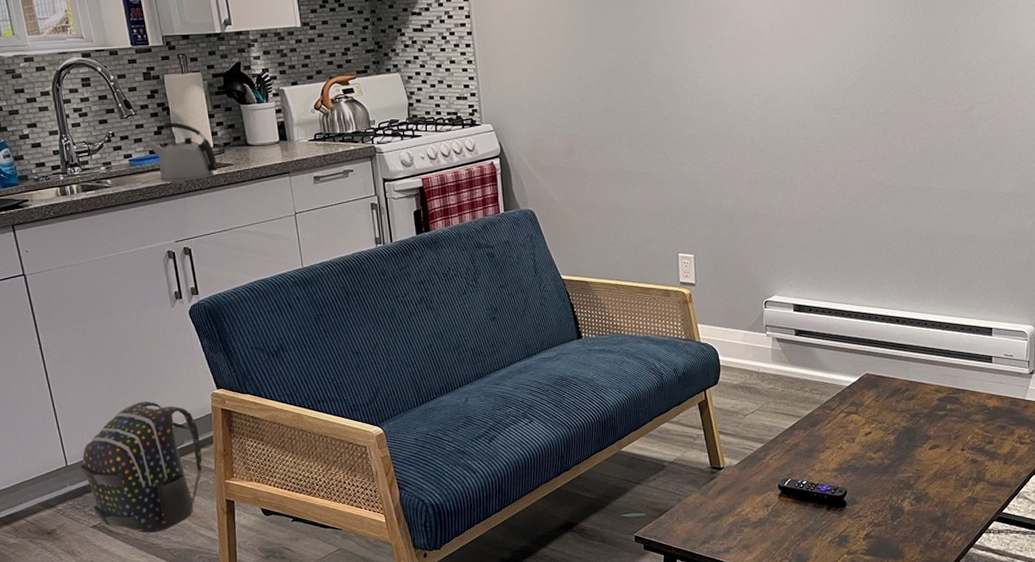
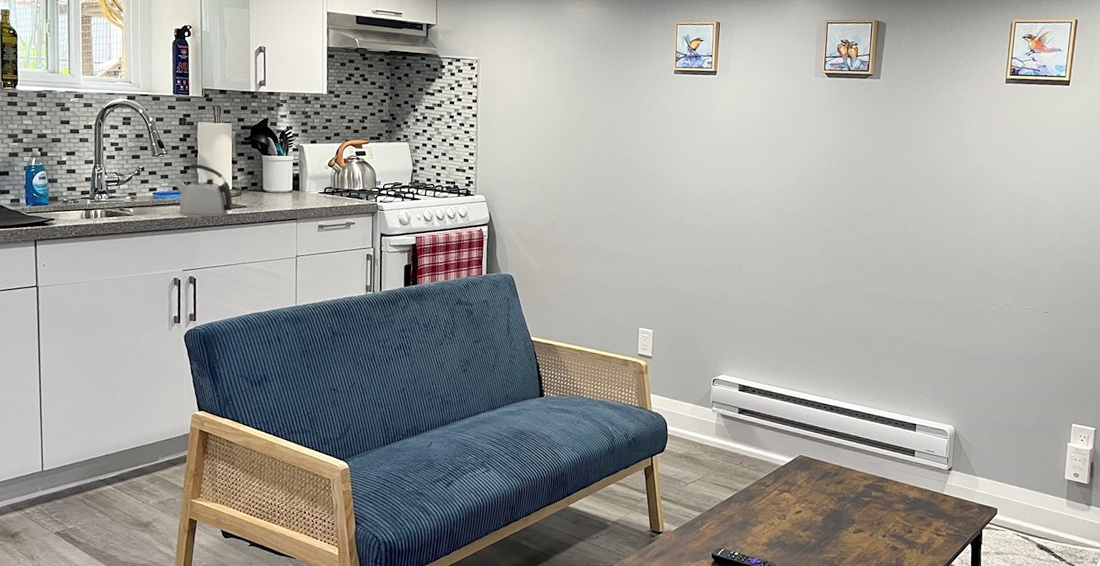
backpack: present [78,401,203,533] -> none [53,415,174,545]

